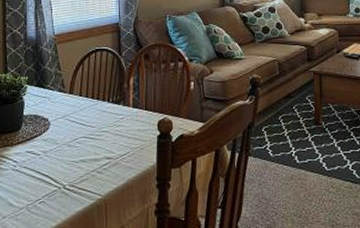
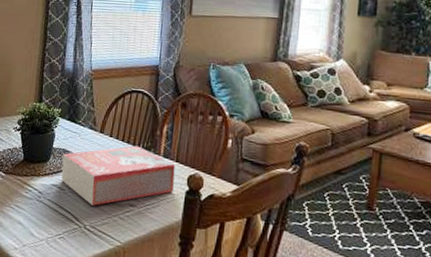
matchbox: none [35,101,146,165] -> present [61,145,176,206]

